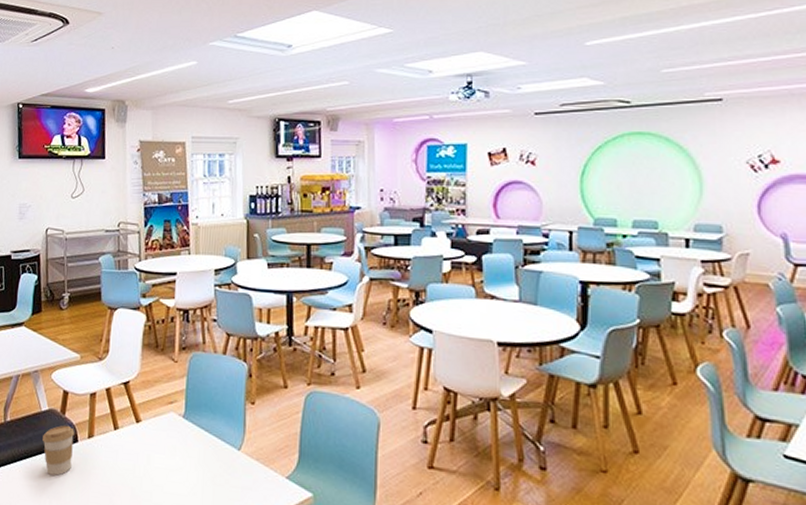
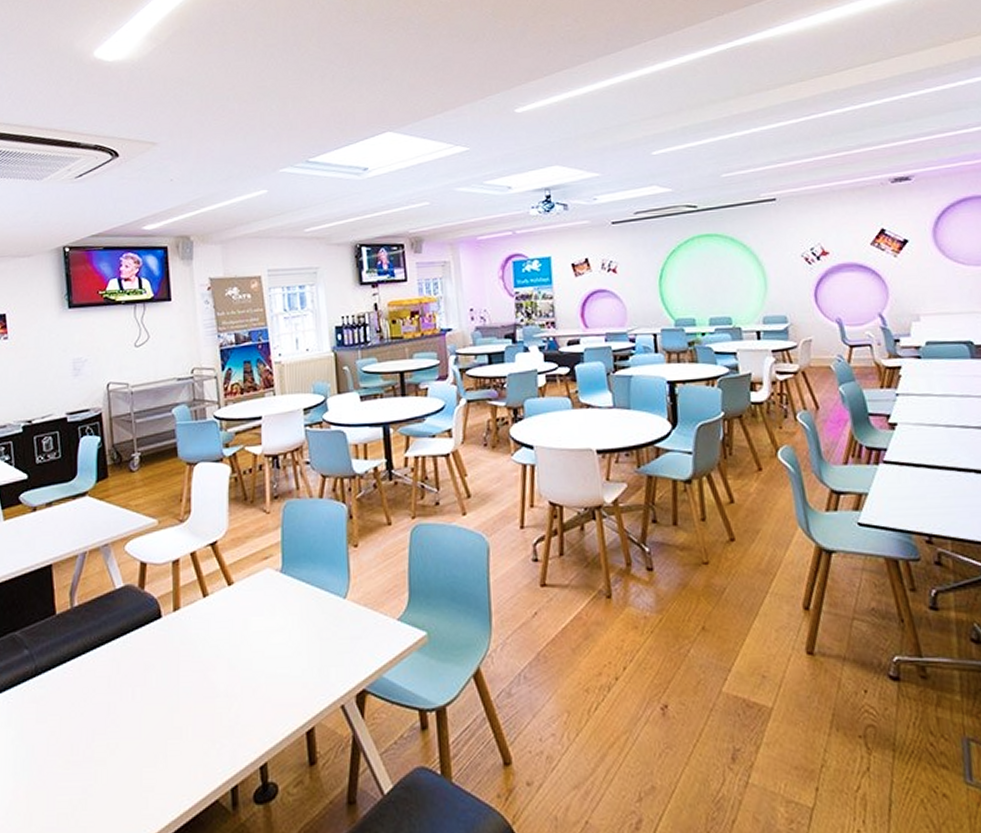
coffee cup: present [42,425,75,476] -> none [119,600,158,660]

